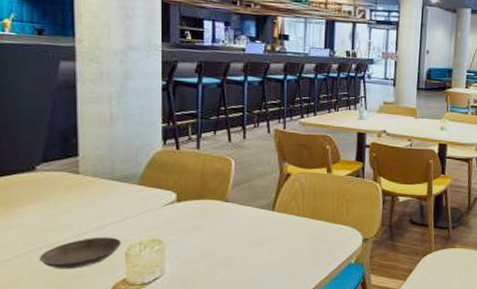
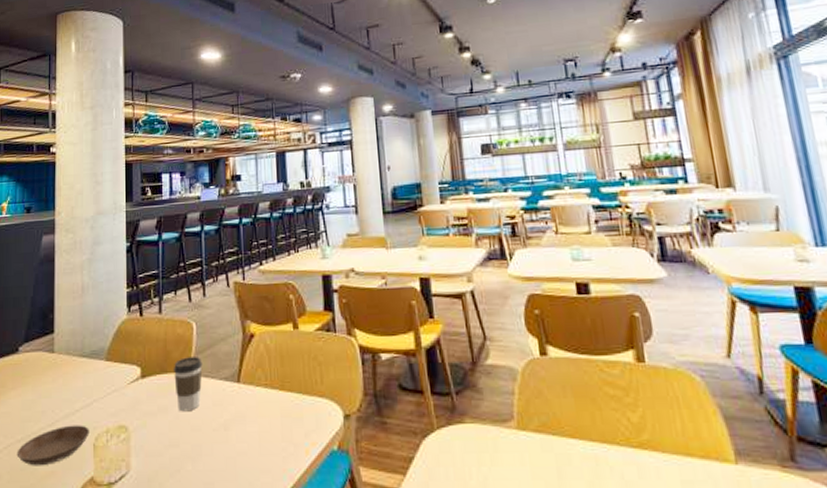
coffee cup: none [209,187,239,231] -> present [173,355,203,412]

